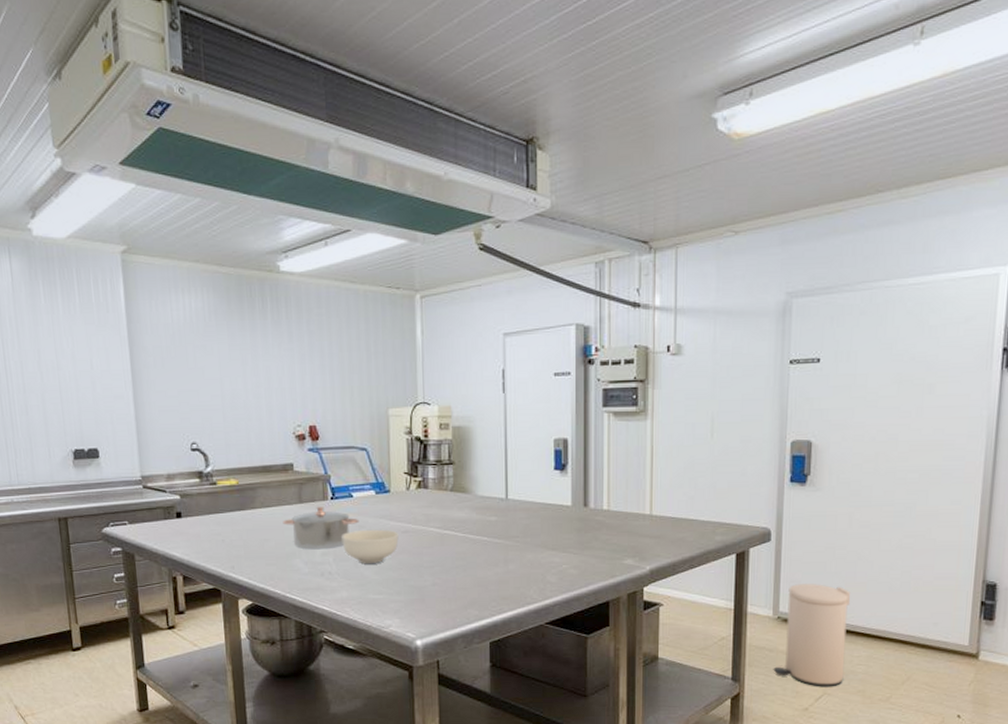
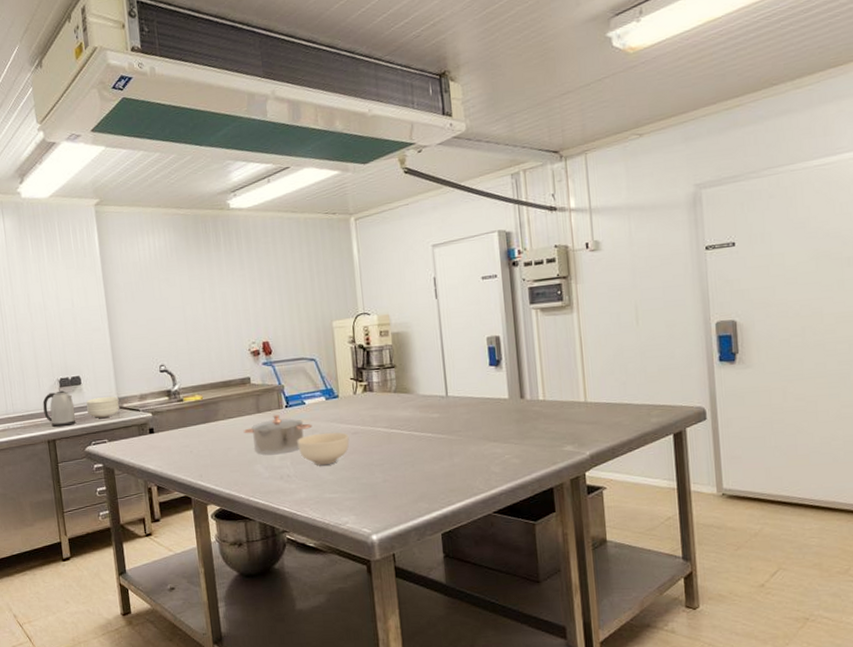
kettle: none [53,463,92,504] -> present [42,390,76,427]
bowl: none [104,474,144,497] -> present [86,396,120,418]
pedal bin: present [773,584,851,687] -> none [723,458,798,562]

